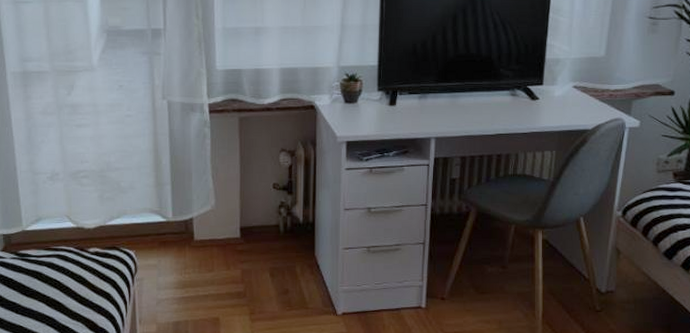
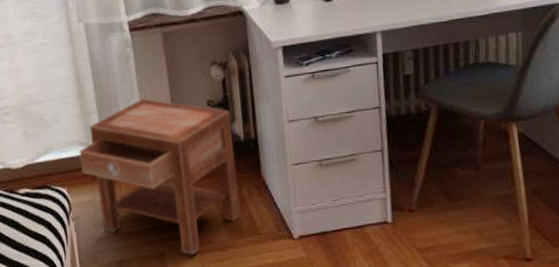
nightstand: none [150,175,293,323] -> present [79,98,241,256]

